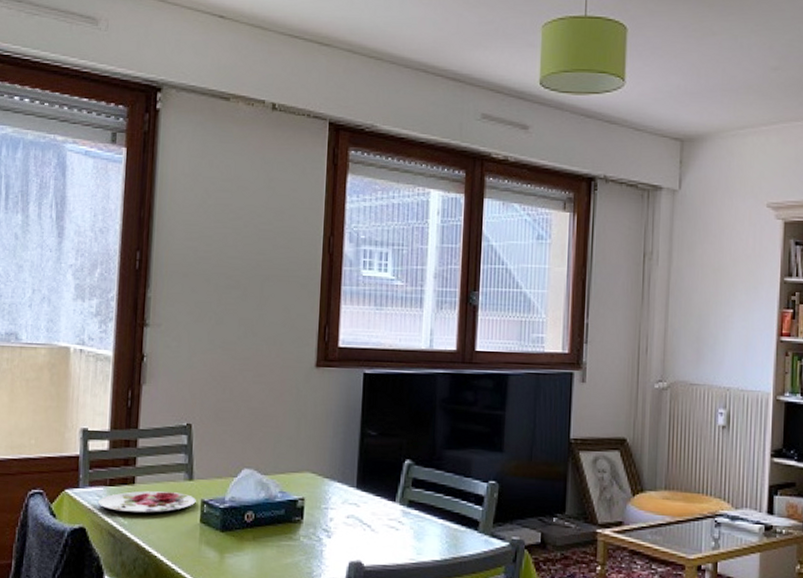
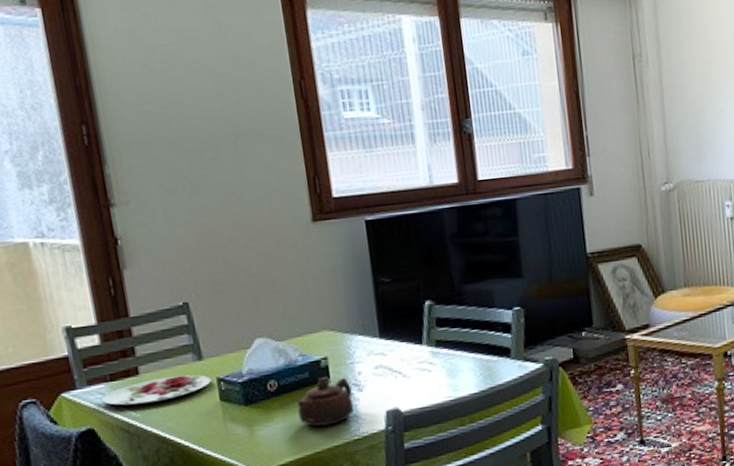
teapot: none [268,518,321,567] -> present [297,377,355,428]

